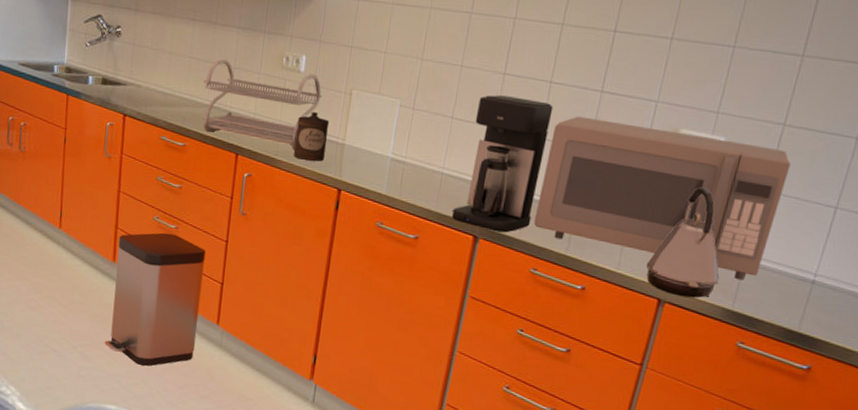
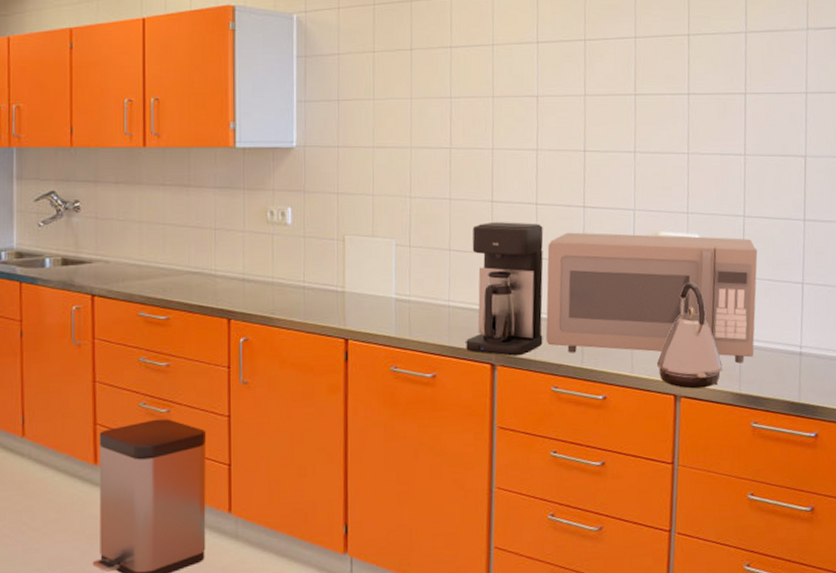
dish rack: present [203,59,322,151] -> none [182,222,314,306]
canister: present [294,112,330,162] -> none [292,263,326,314]

